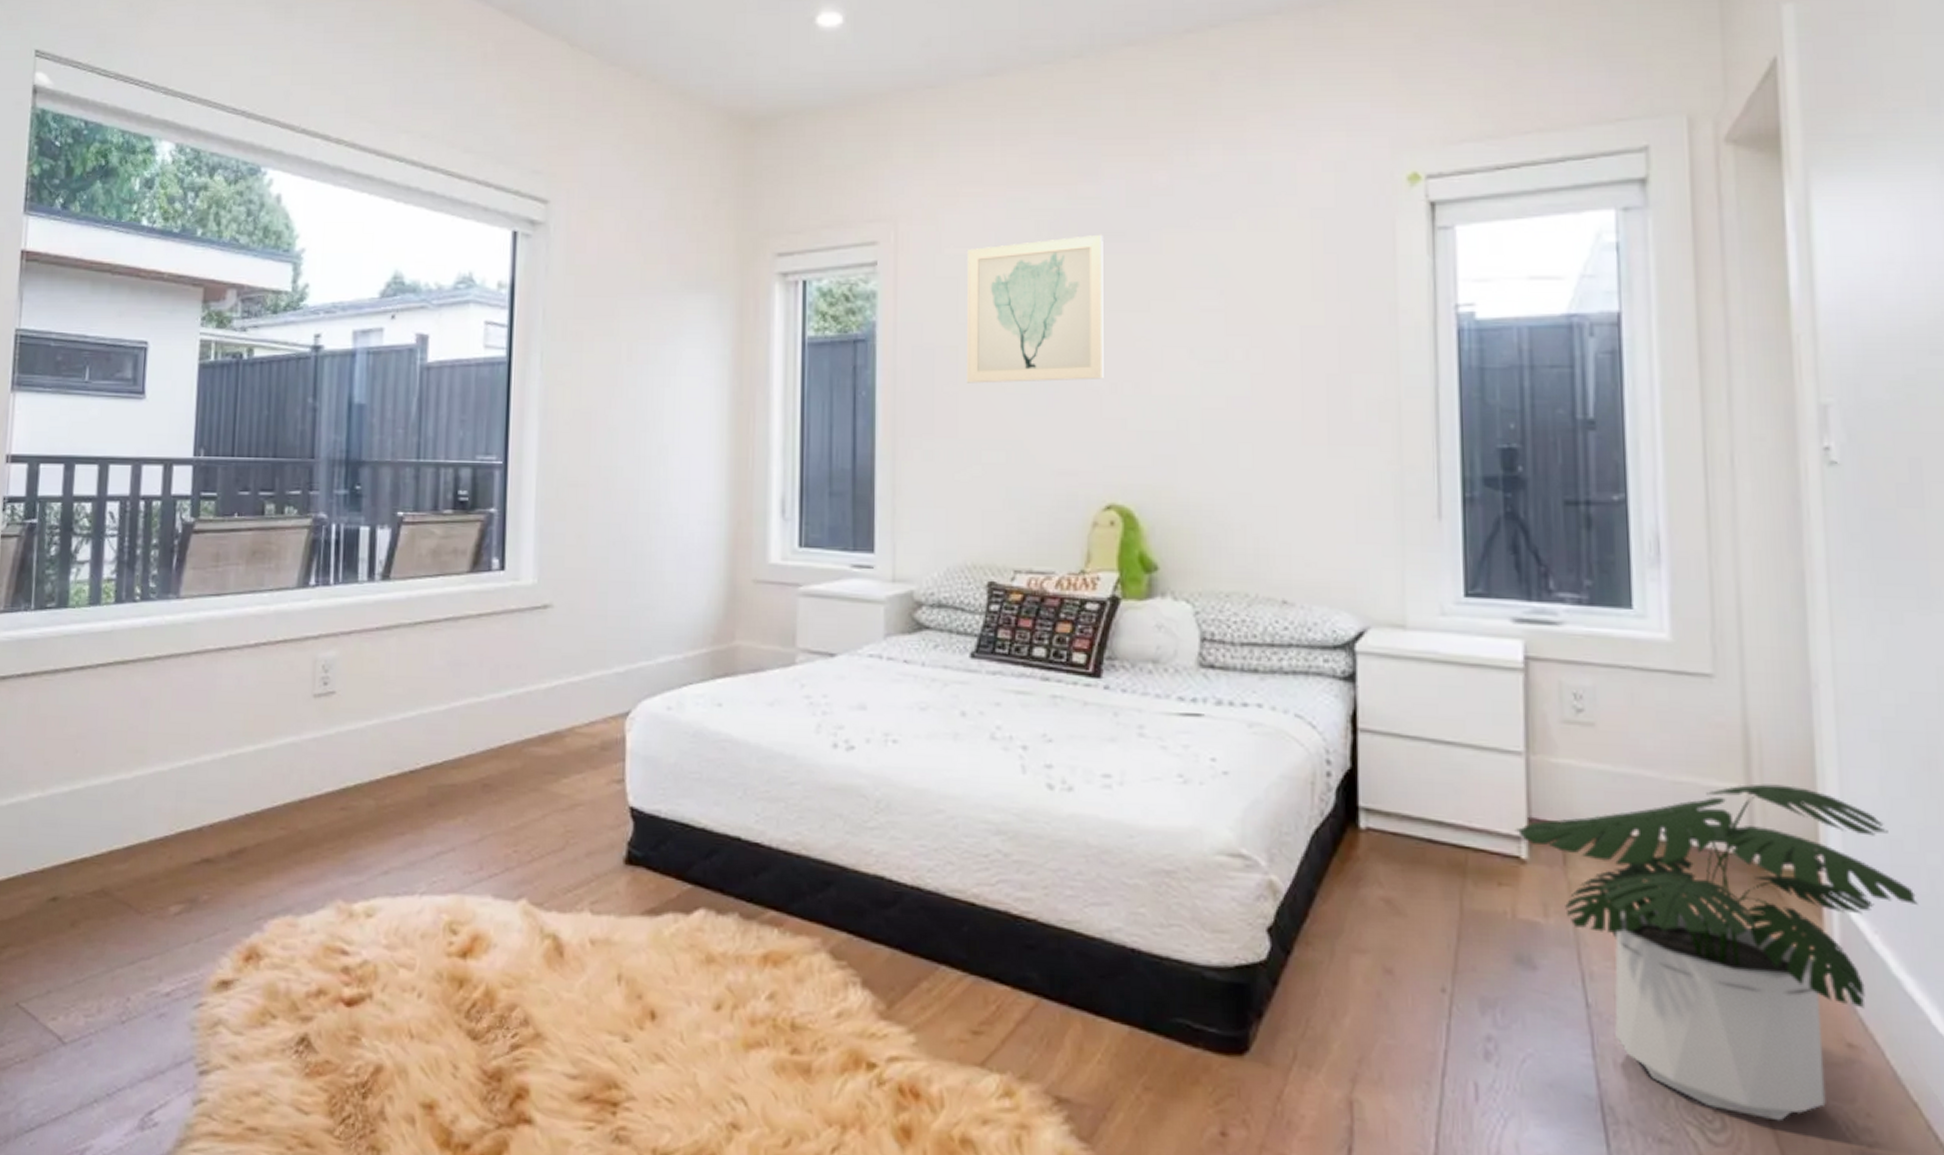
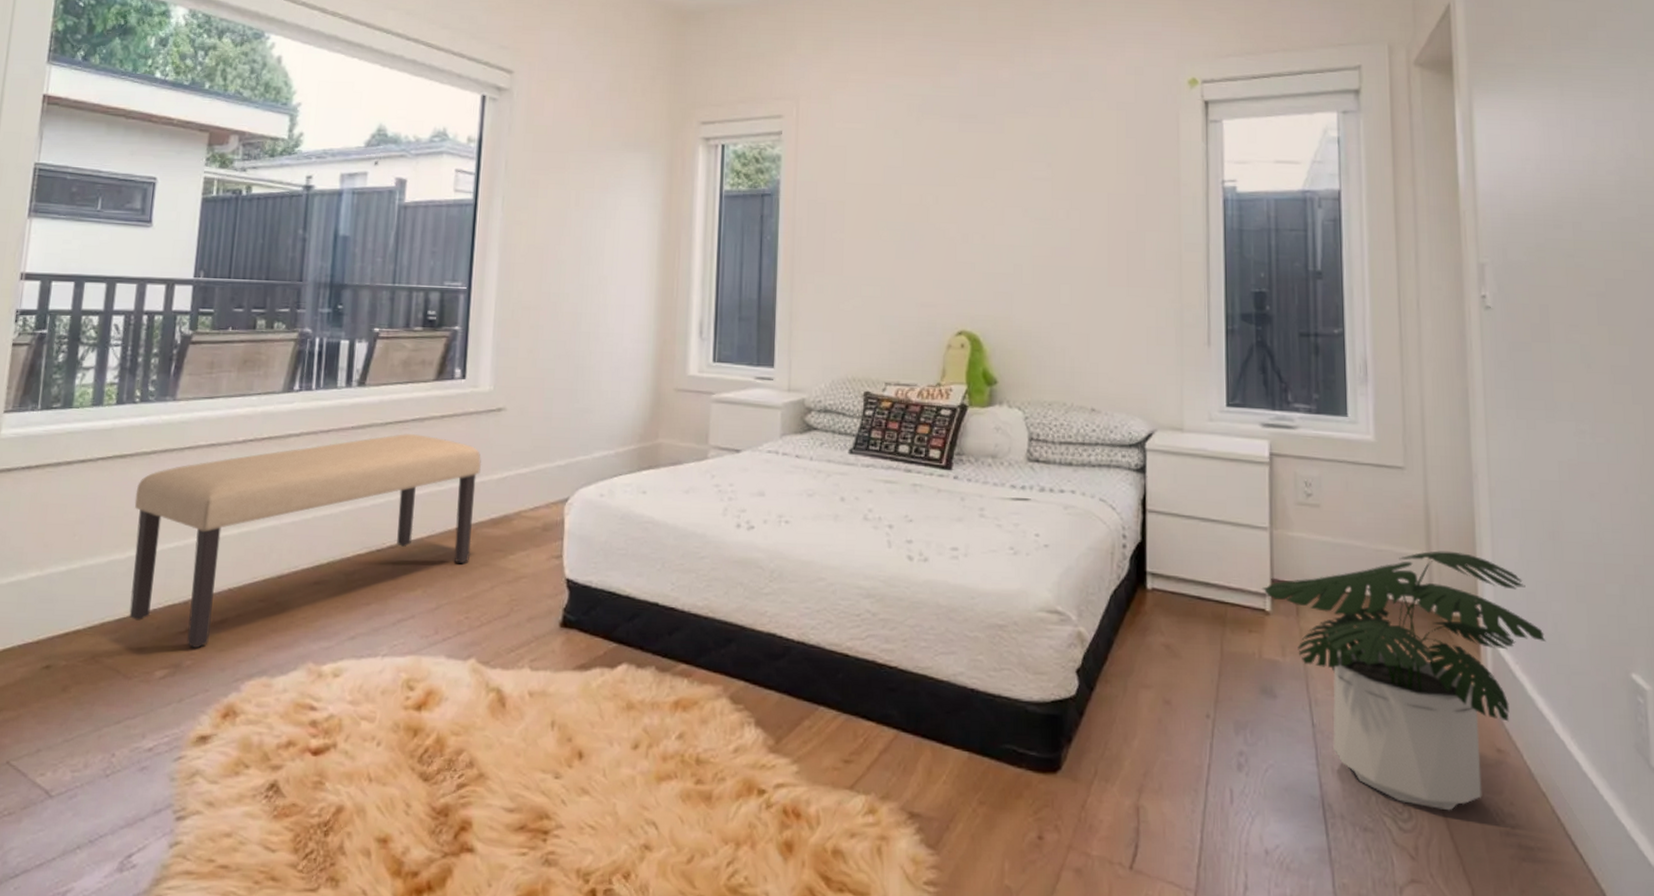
bench: none [139,635,527,881] -> present [129,434,482,648]
wall art: present [967,234,1104,384] -> none [851,116,960,232]

